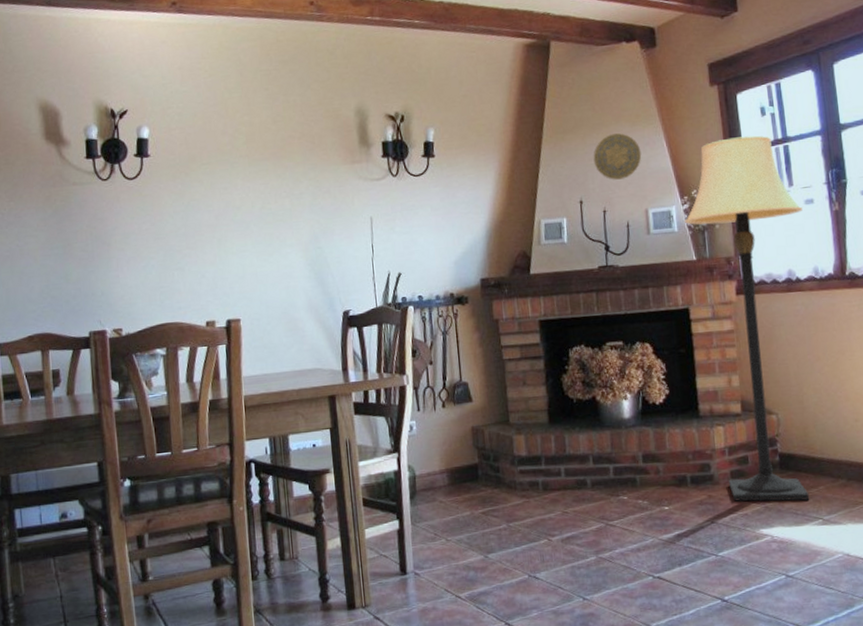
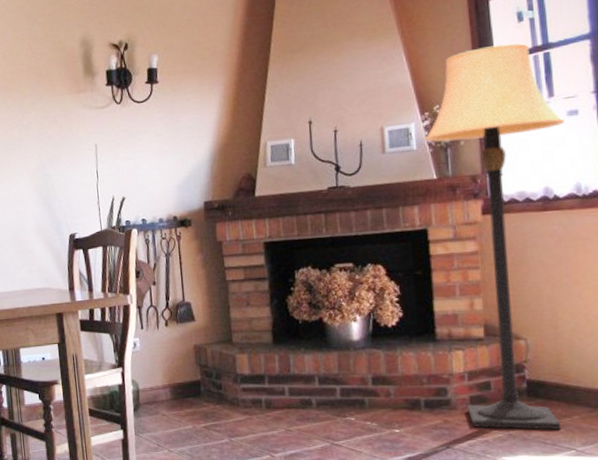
decorative plate: present [593,133,642,180] -> none [324,49,378,99]

